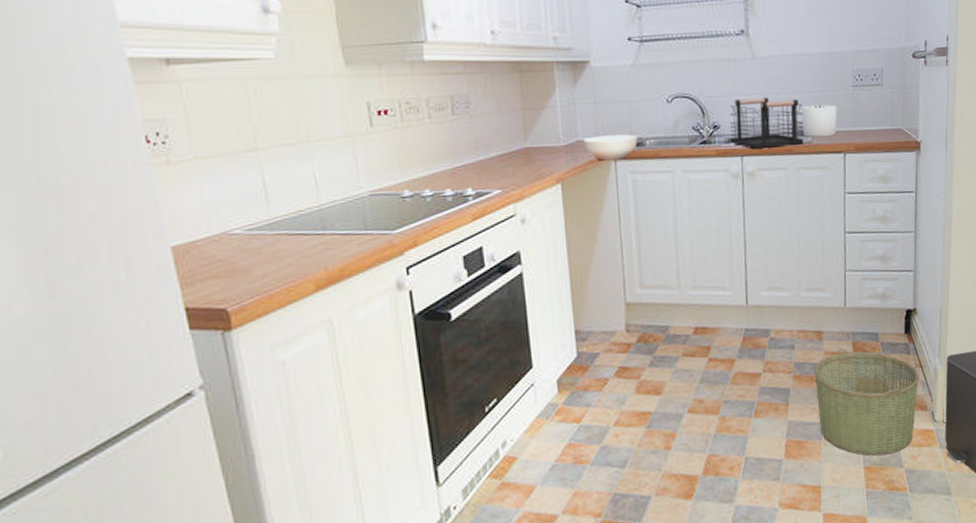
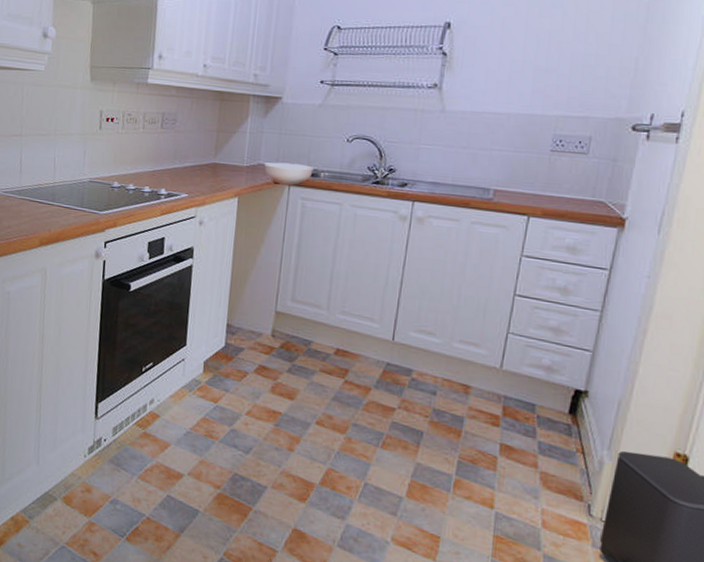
dish rack: present [729,97,804,149] -> none [405,147,489,201]
planter: present [801,104,838,138] -> none [484,163,528,198]
basket: present [813,348,920,456] -> none [450,408,579,533]

